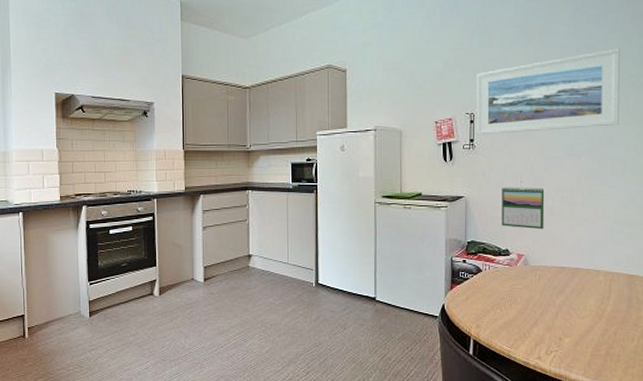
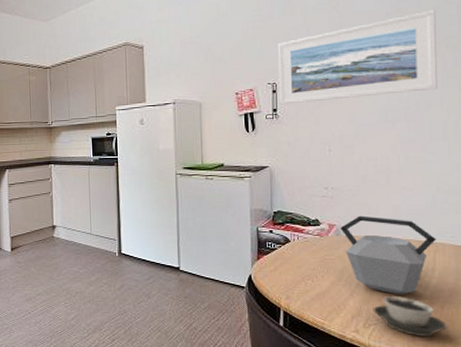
calendar: present [501,187,545,230] -> none [309,155,357,199]
kettle: none [528,246,612,323] -> present [340,215,436,295]
cup: none [554,324,619,361] -> present [373,296,447,337]

